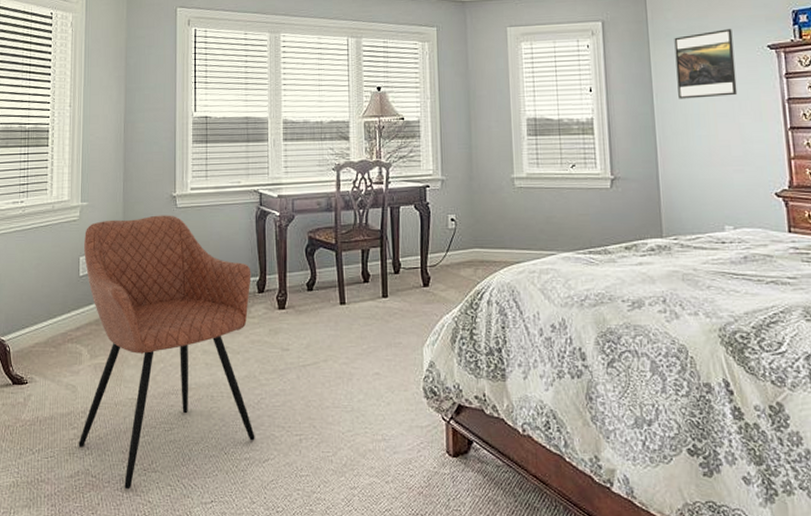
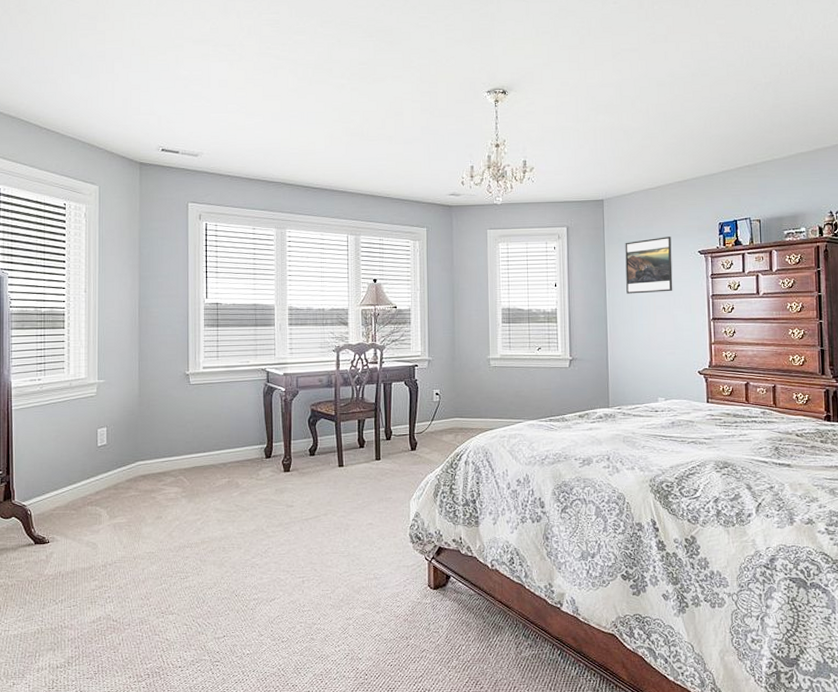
armchair: present [78,215,255,490] -> none [100,391,263,630]

